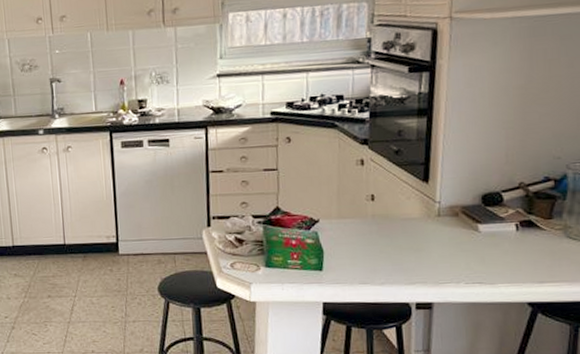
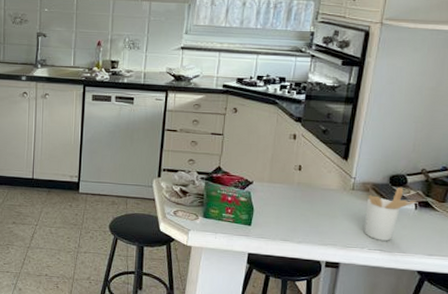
utensil holder: none [457,207,516,272] -> present [364,187,416,241]

